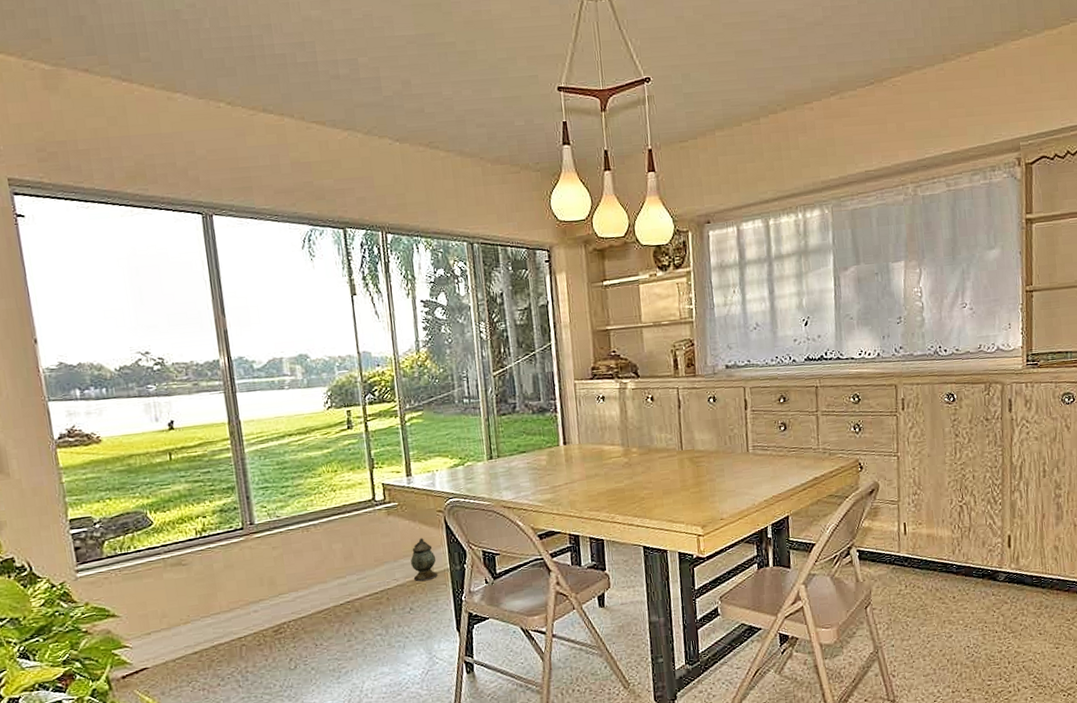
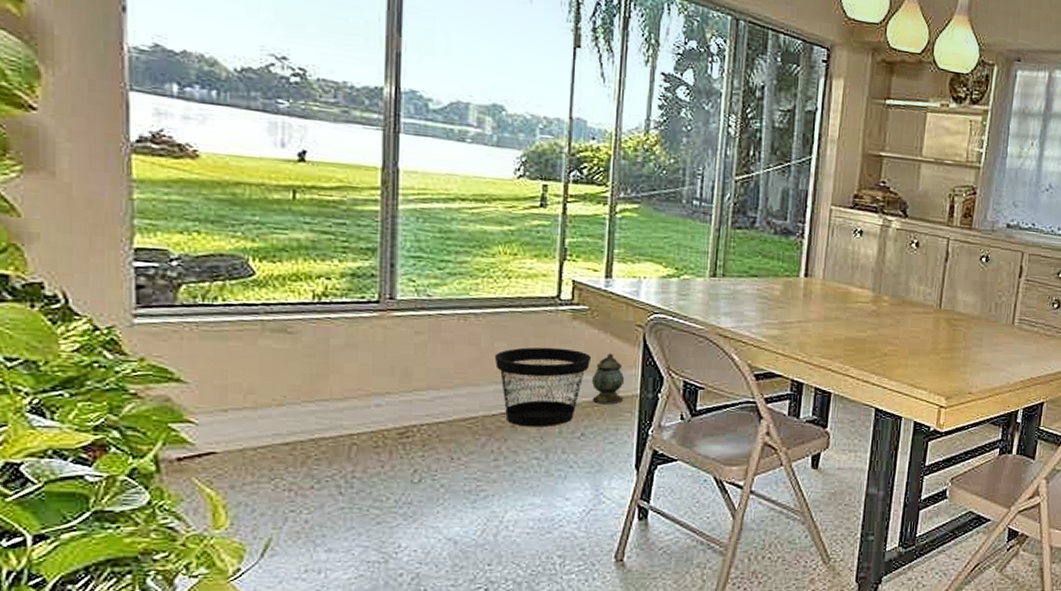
wastebasket: none [334,540,408,610] -> present [494,347,592,427]

